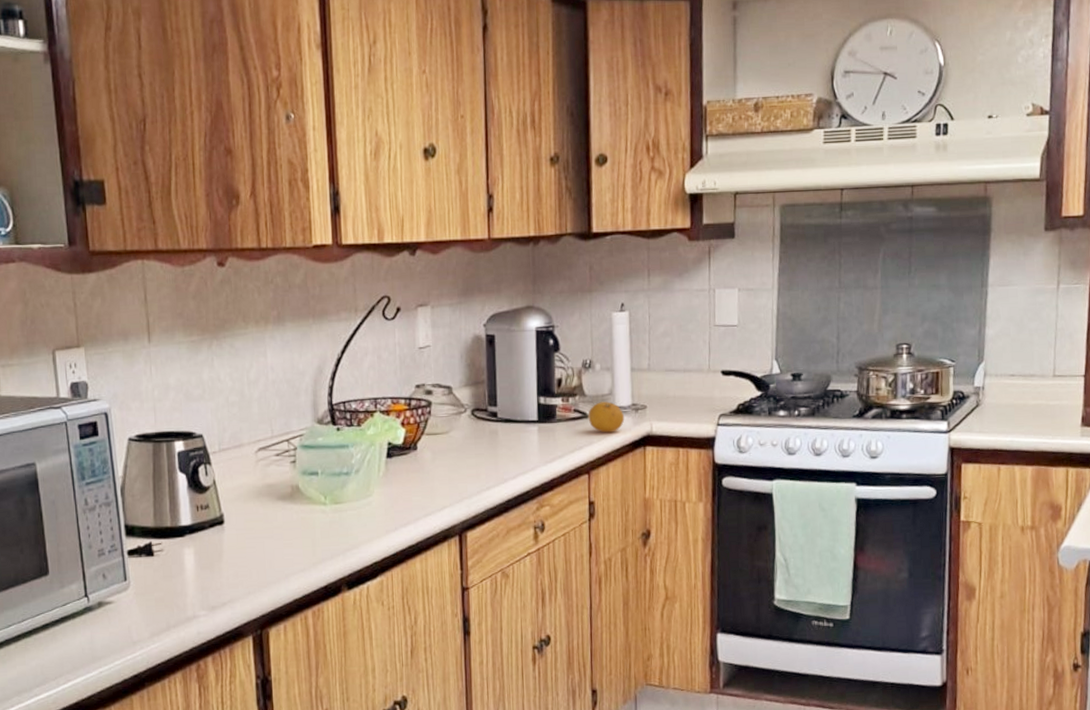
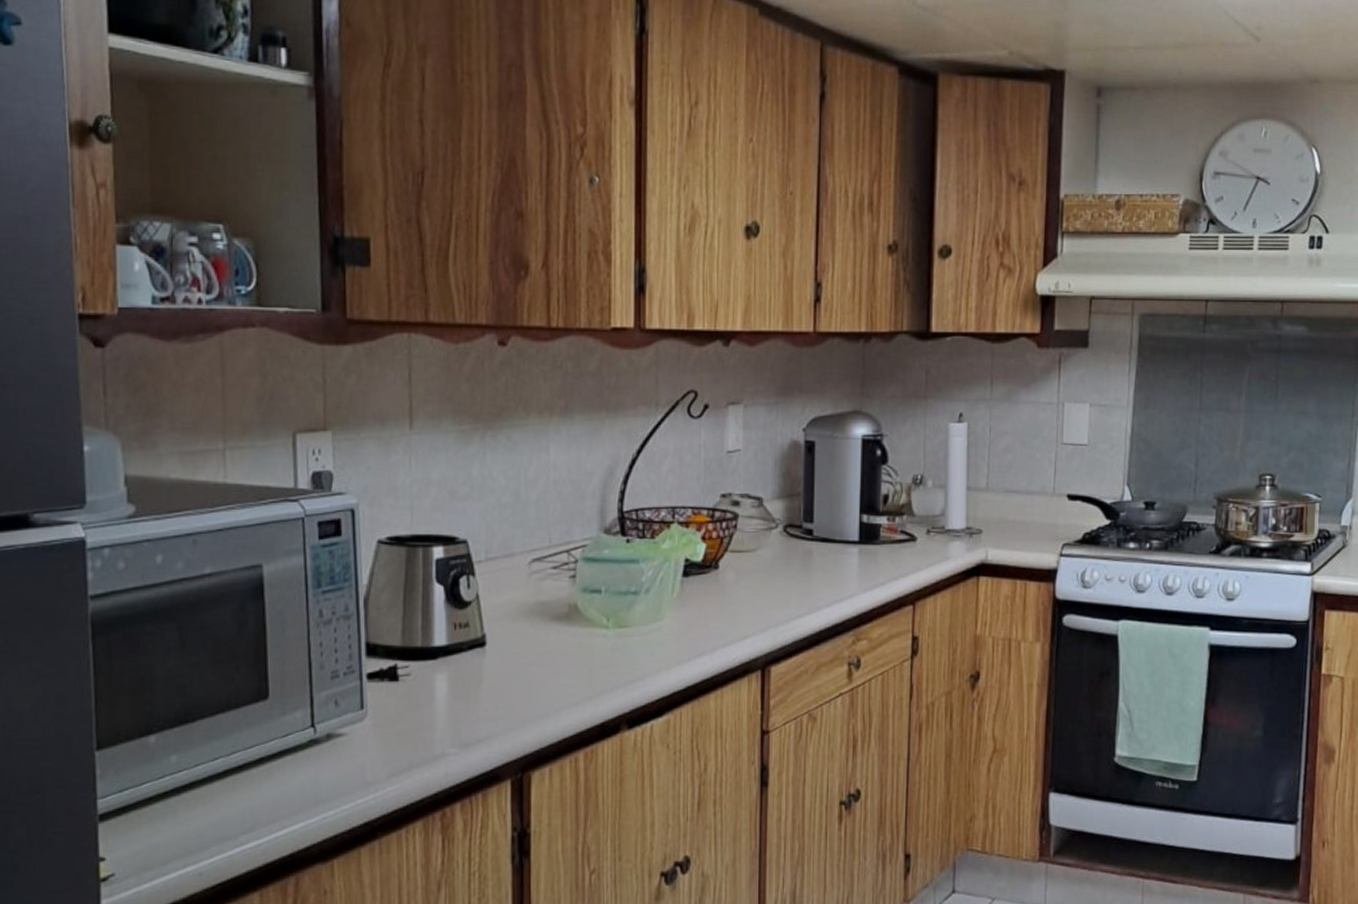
fruit: present [588,401,625,433] -> none [916,523,957,559]

